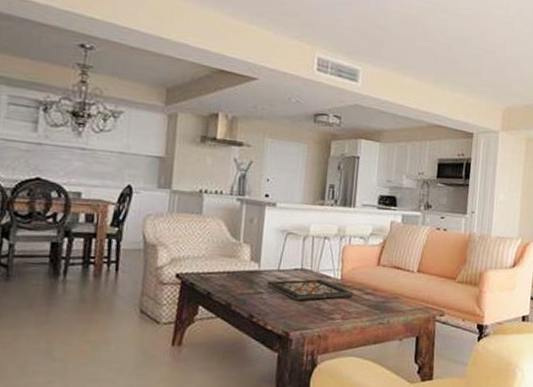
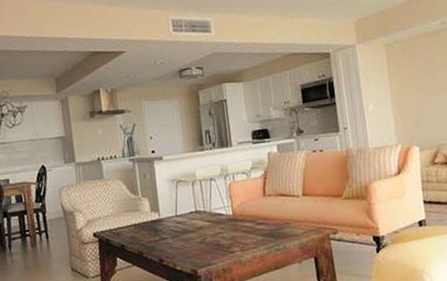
decorative tray: present [266,278,354,301] -> none [168,217,247,241]

